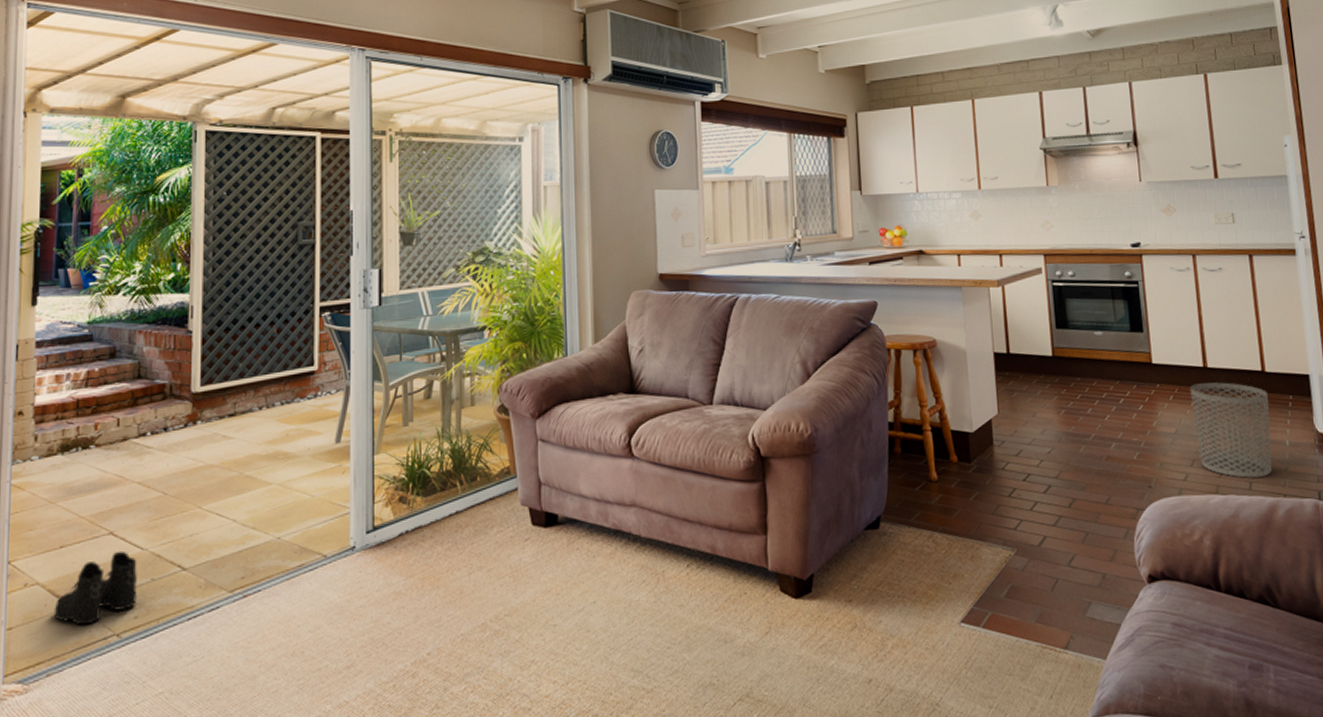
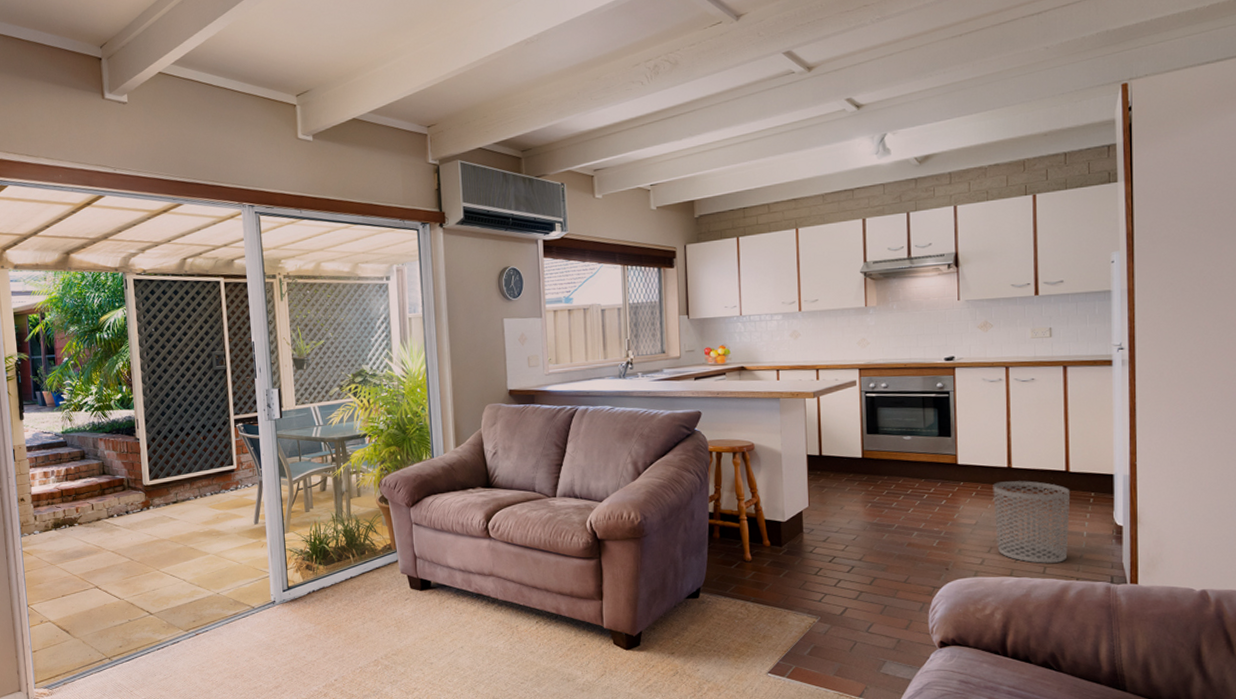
boots: present [53,550,137,626] -> none [63,599,120,651]

